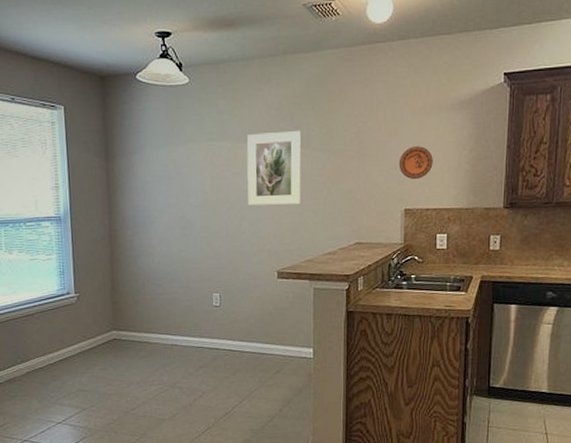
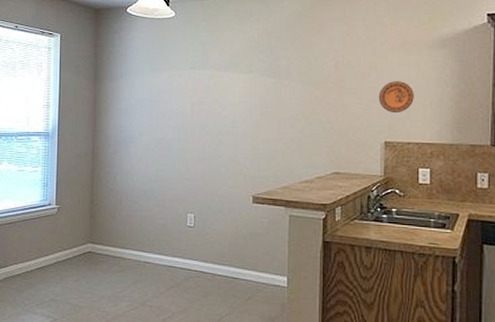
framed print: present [246,130,302,206] -> none [226,62,280,132]

